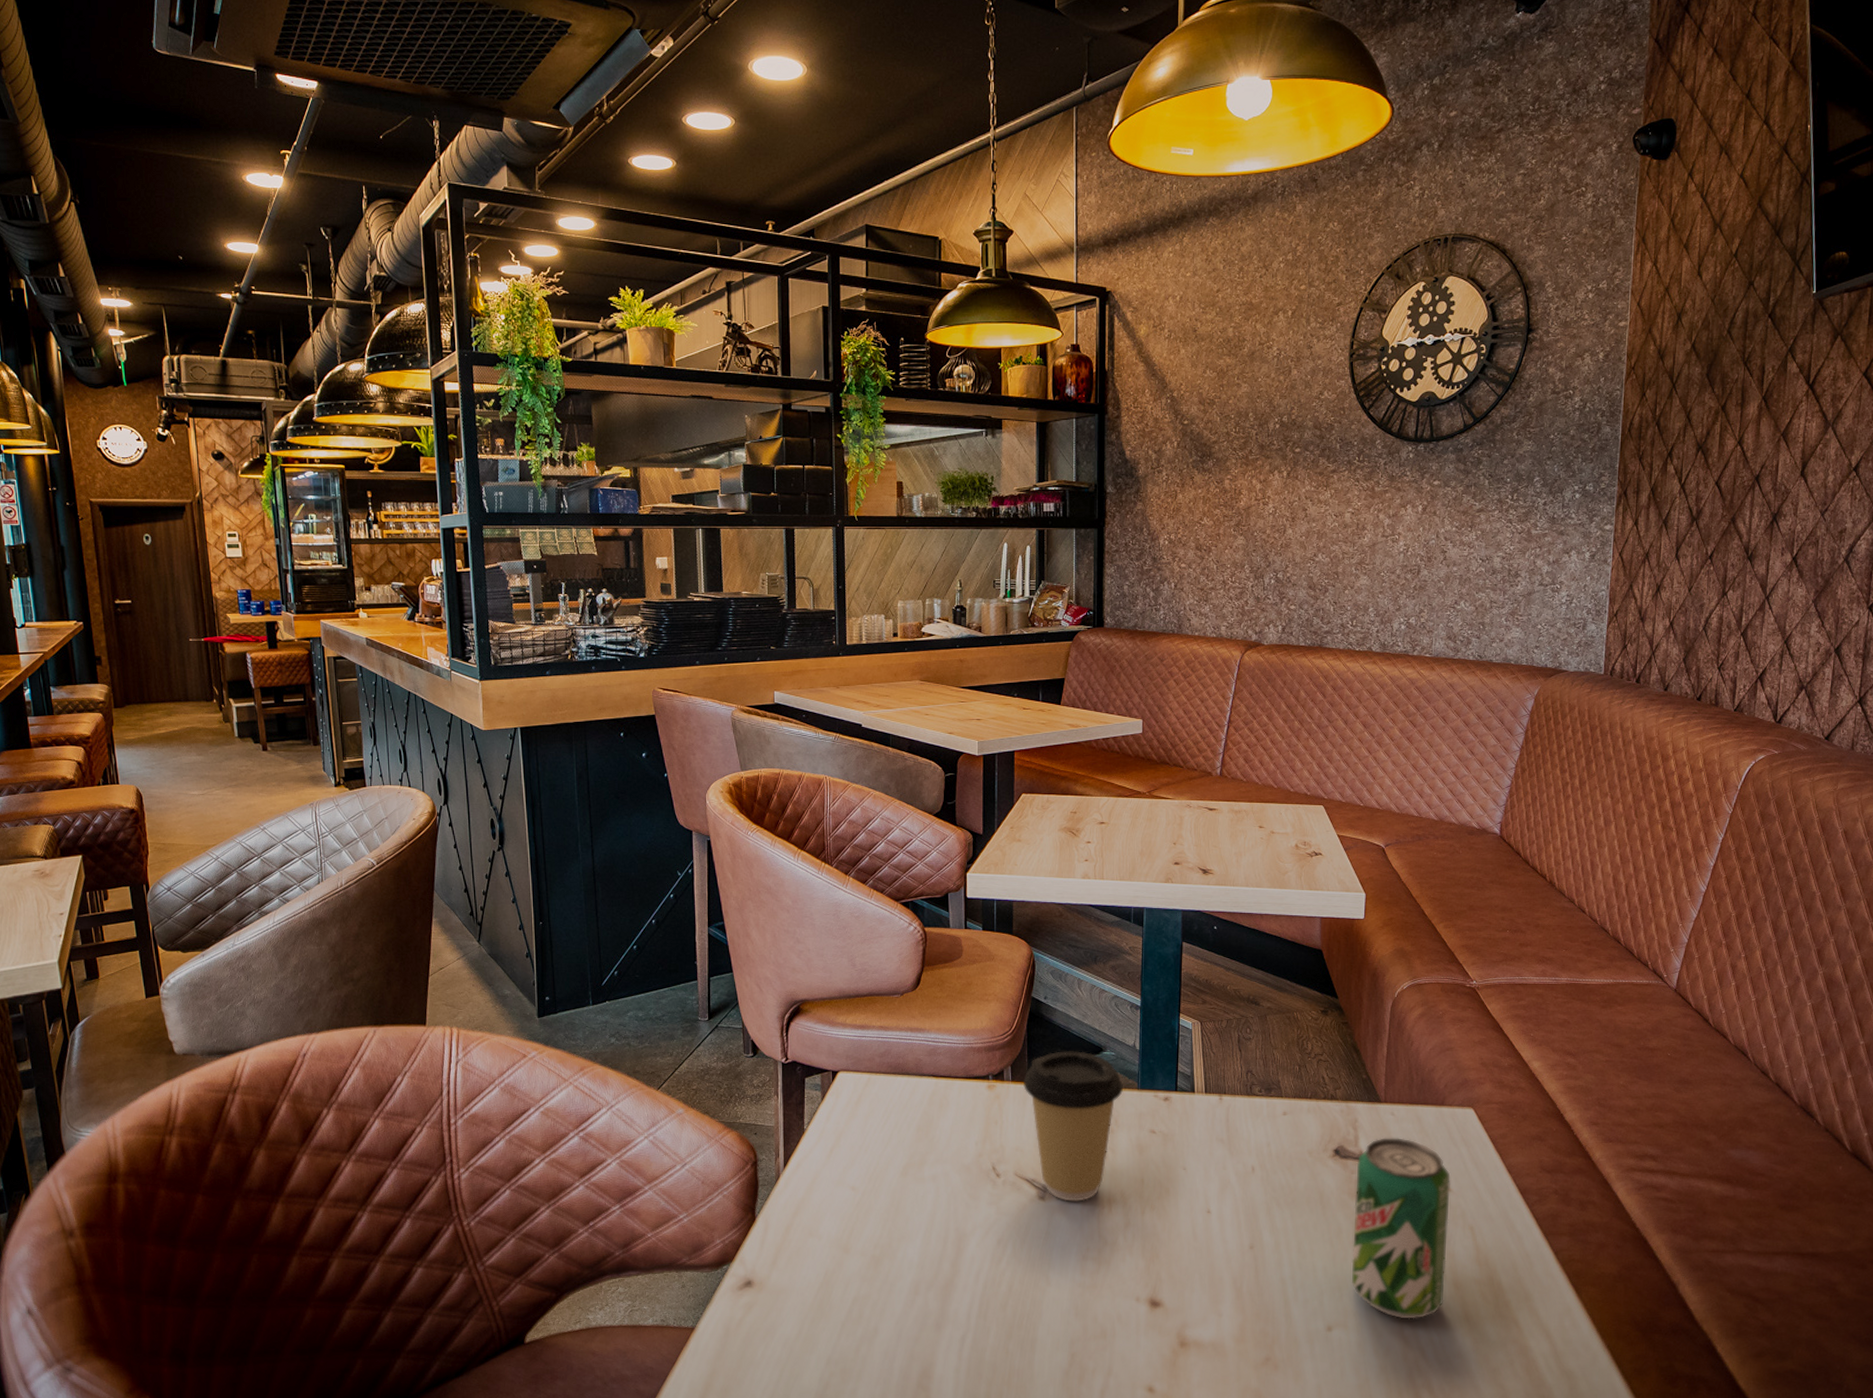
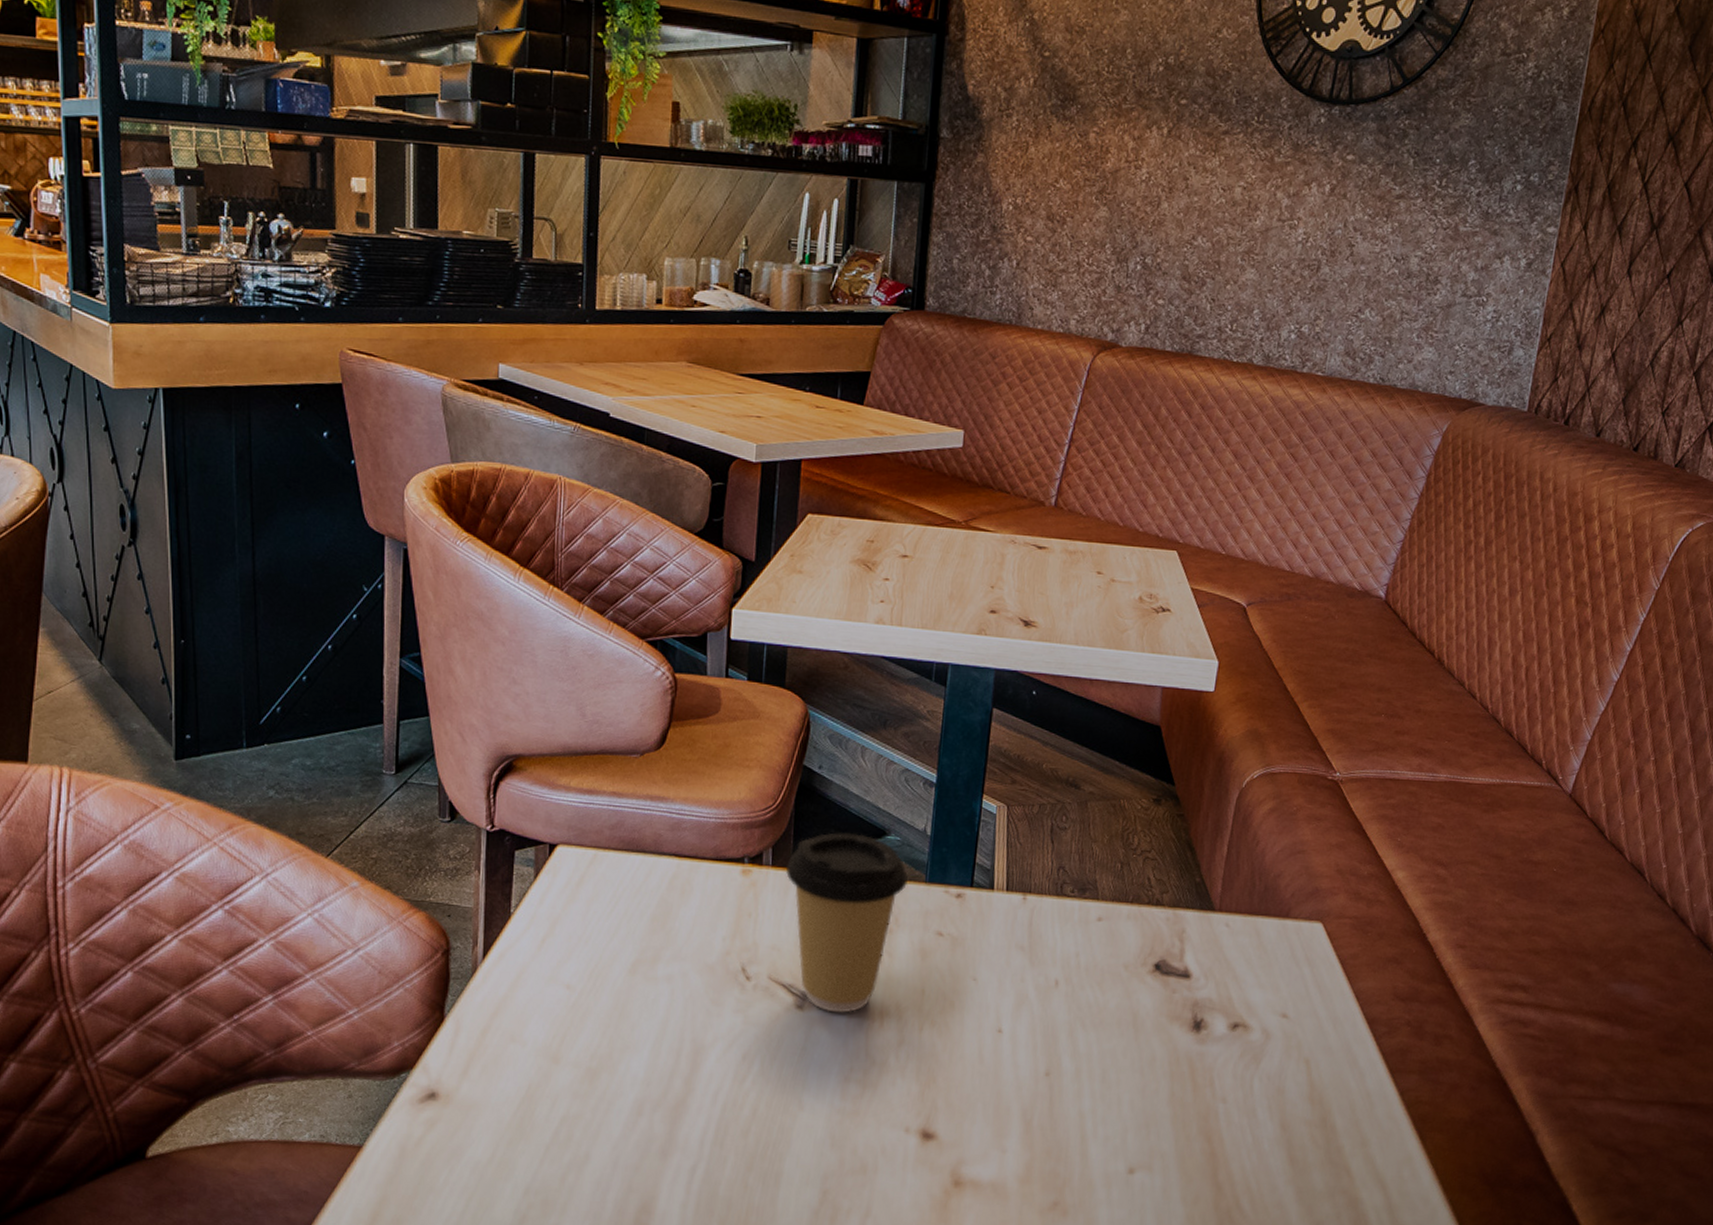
beverage can: present [1351,1138,1451,1319] -> none [1162,952,1289,1164]

